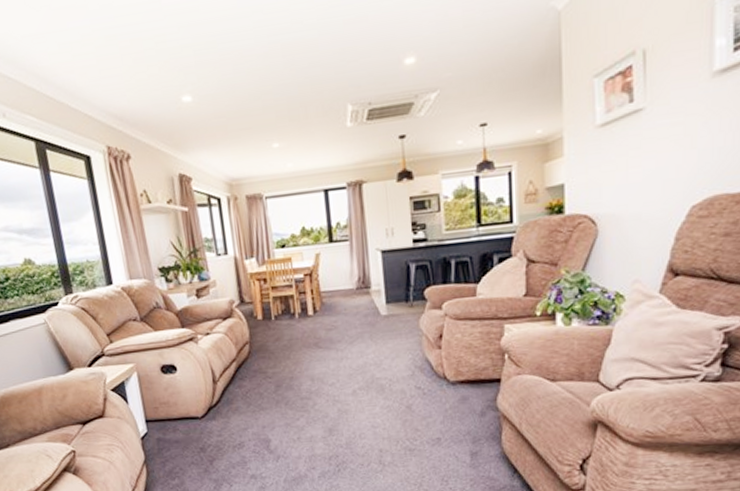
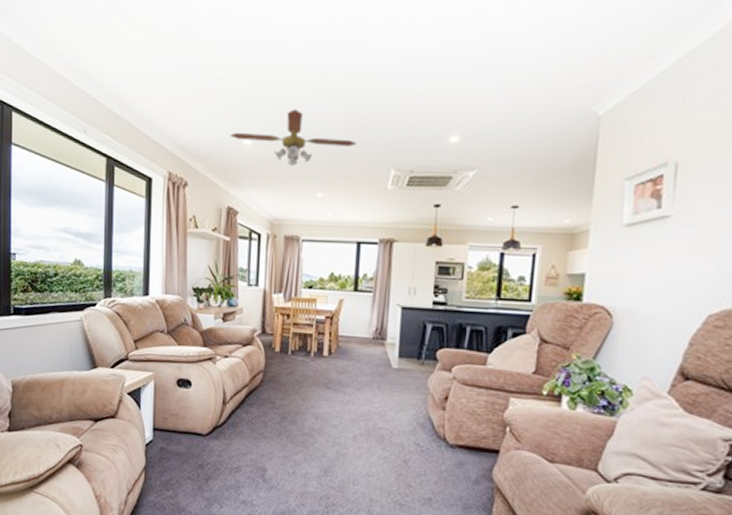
ceiling fan: none [167,53,307,118] -> present [230,109,357,166]

